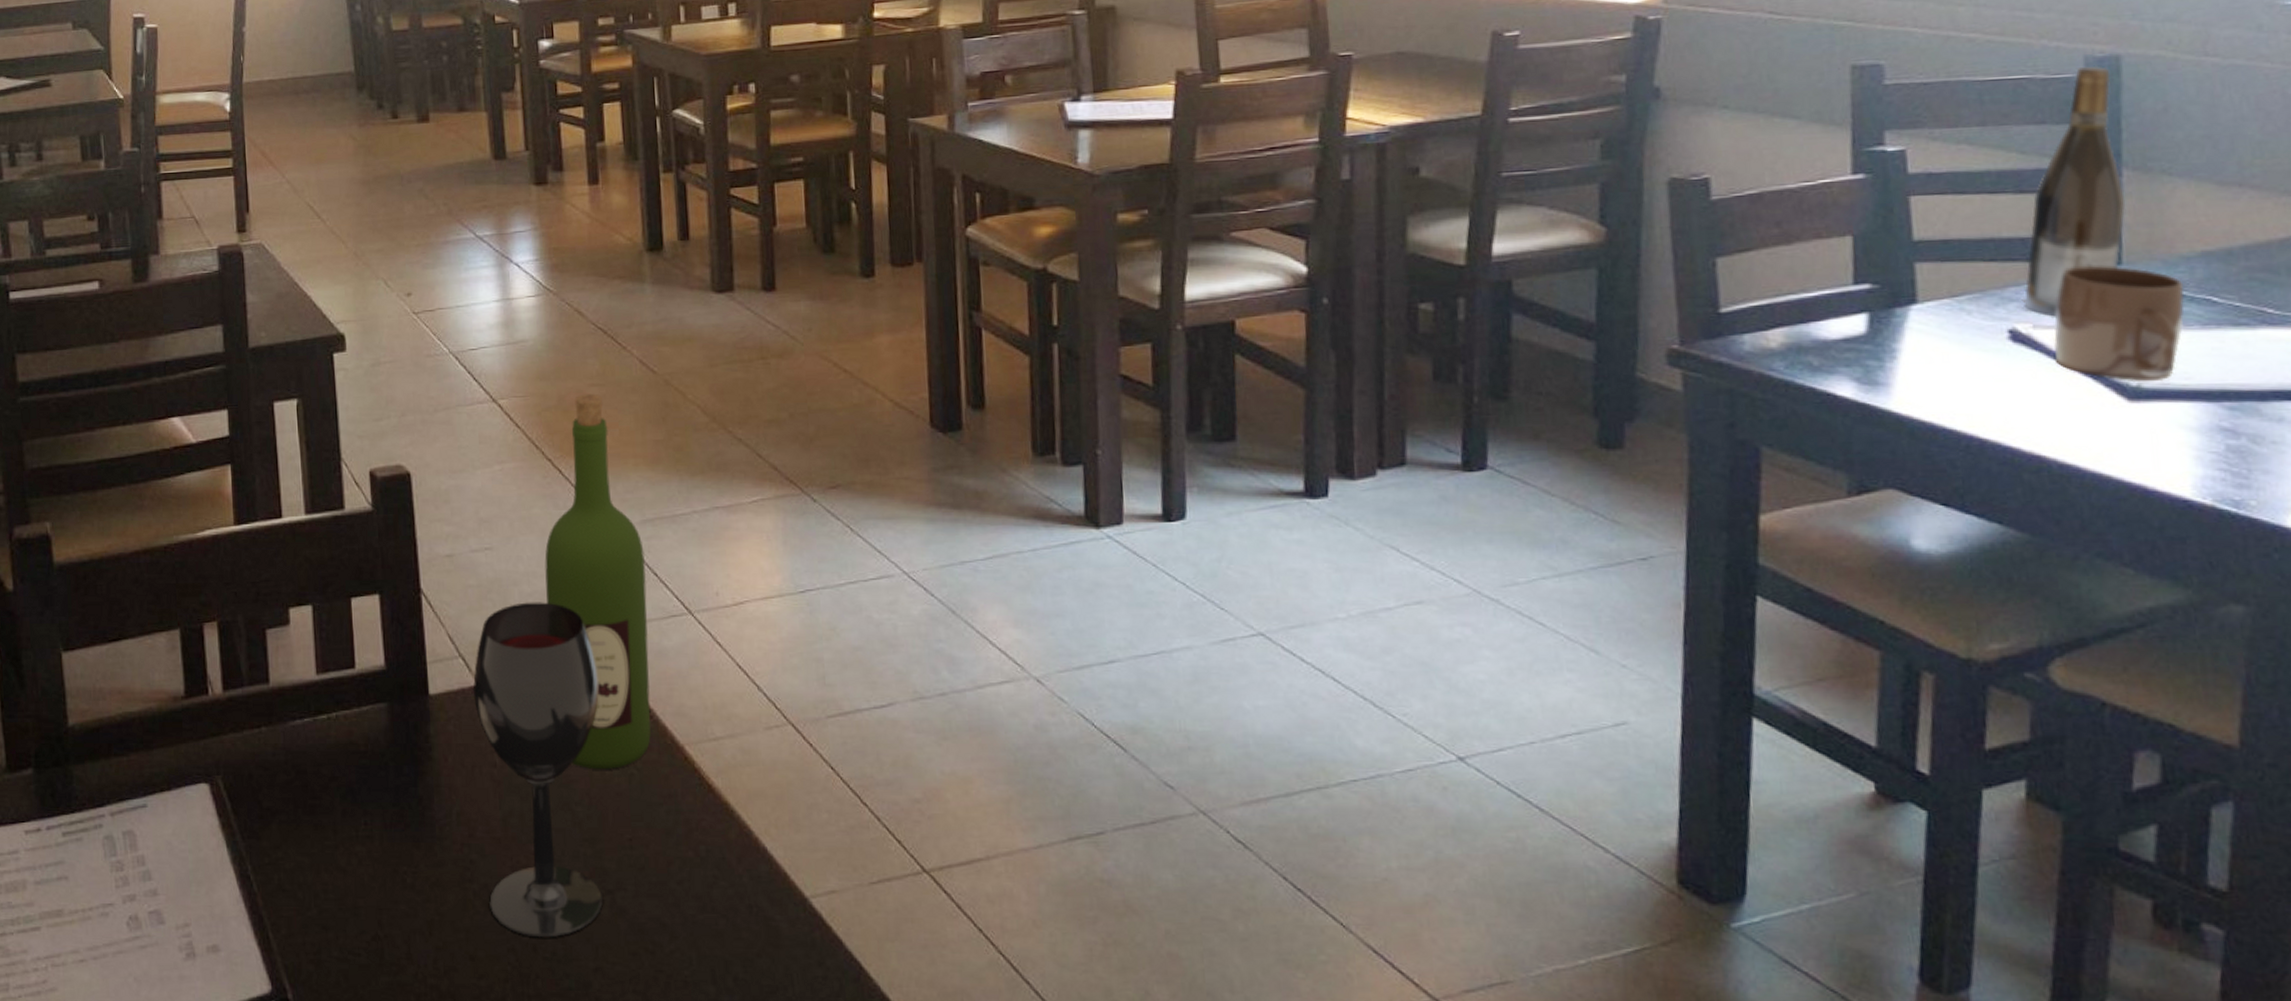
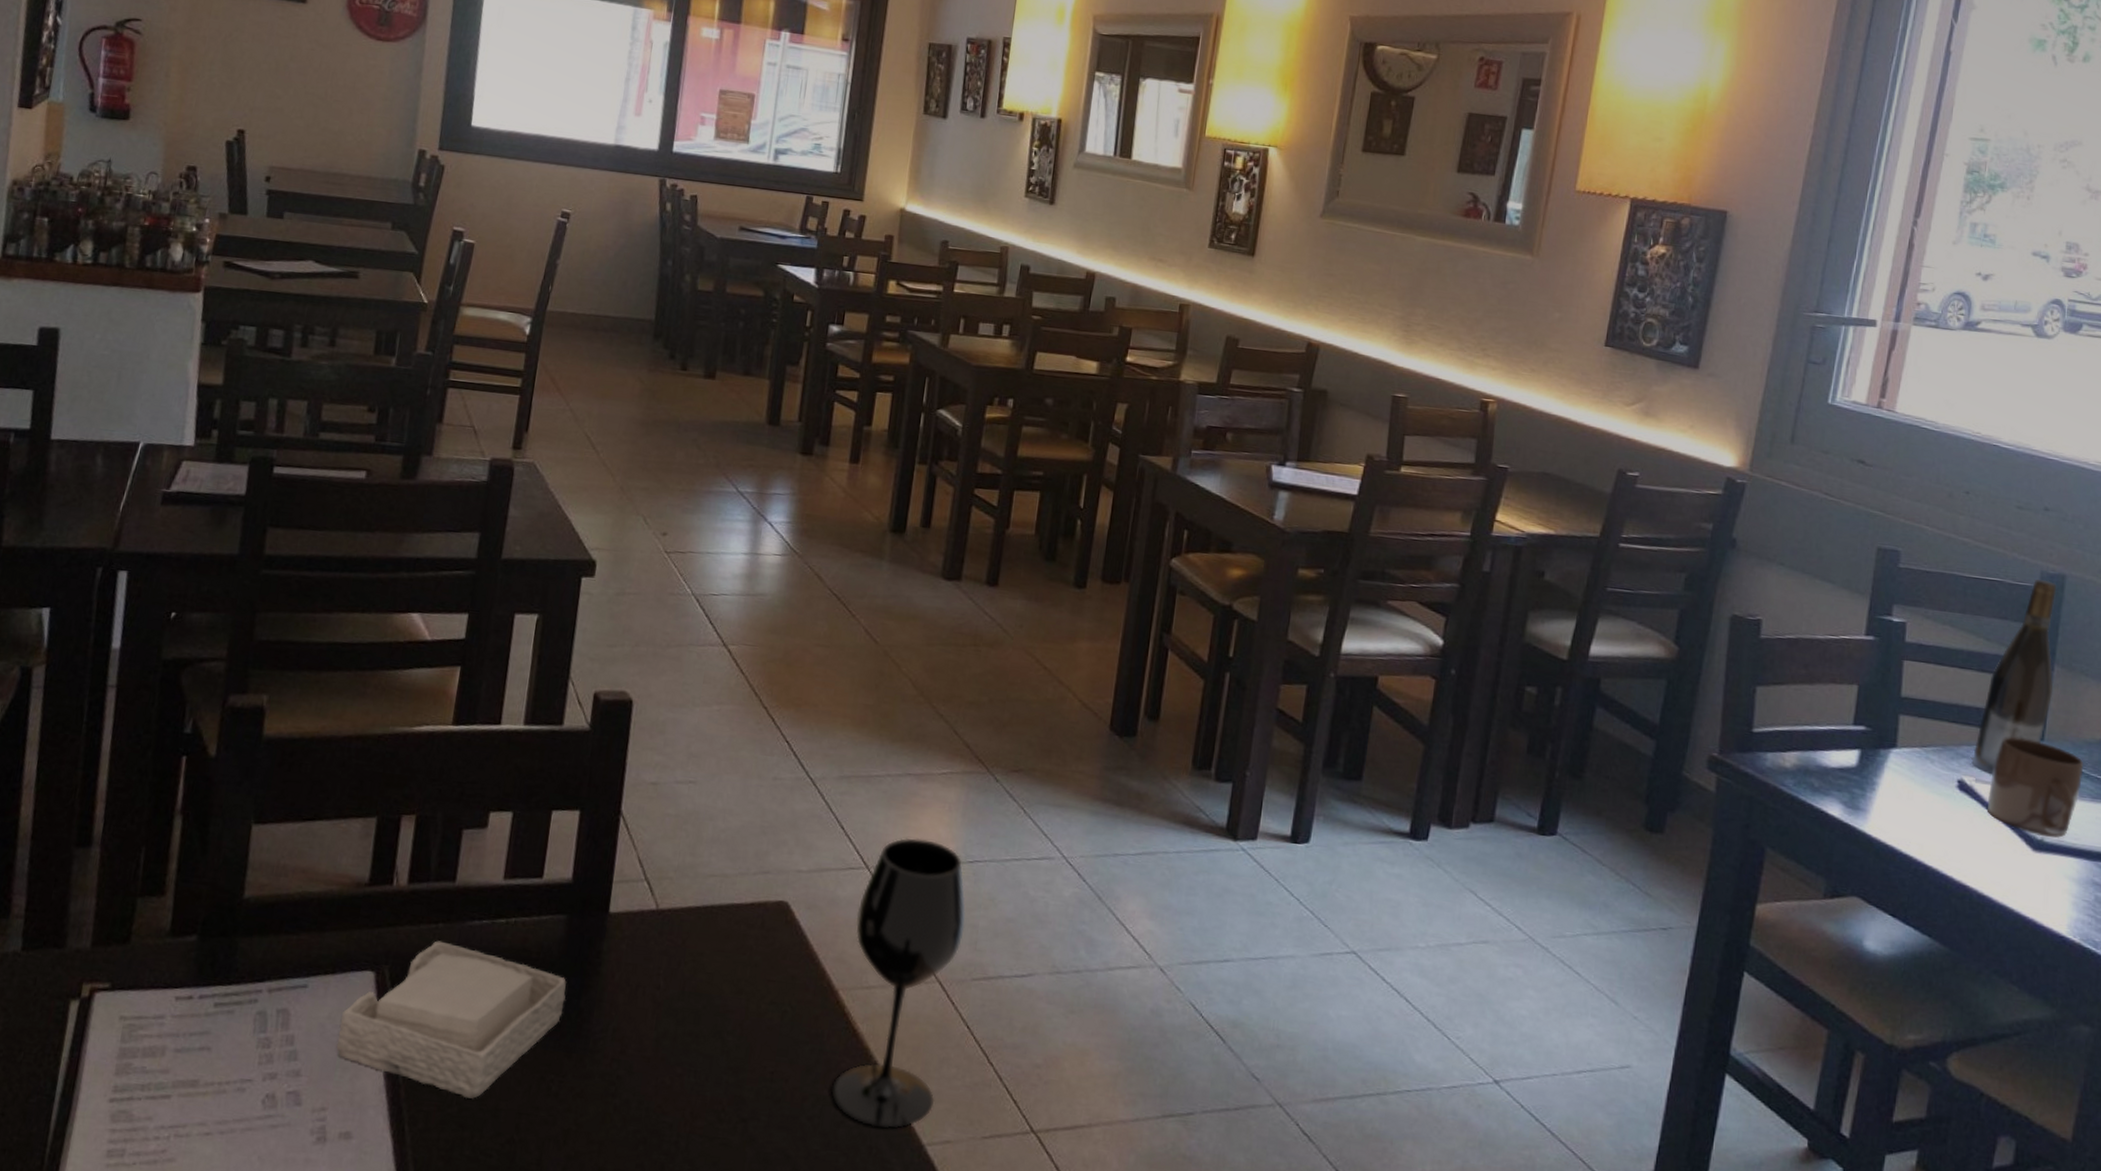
napkin holder: none [185,745,403,901] -> present [336,940,566,1100]
wine glass: present [473,602,603,938] -> none [627,837,773,1159]
wine bottle: present [544,393,651,770] -> none [732,652,836,1004]
wineglass: none [689,575,811,885] -> present [830,837,967,1129]

